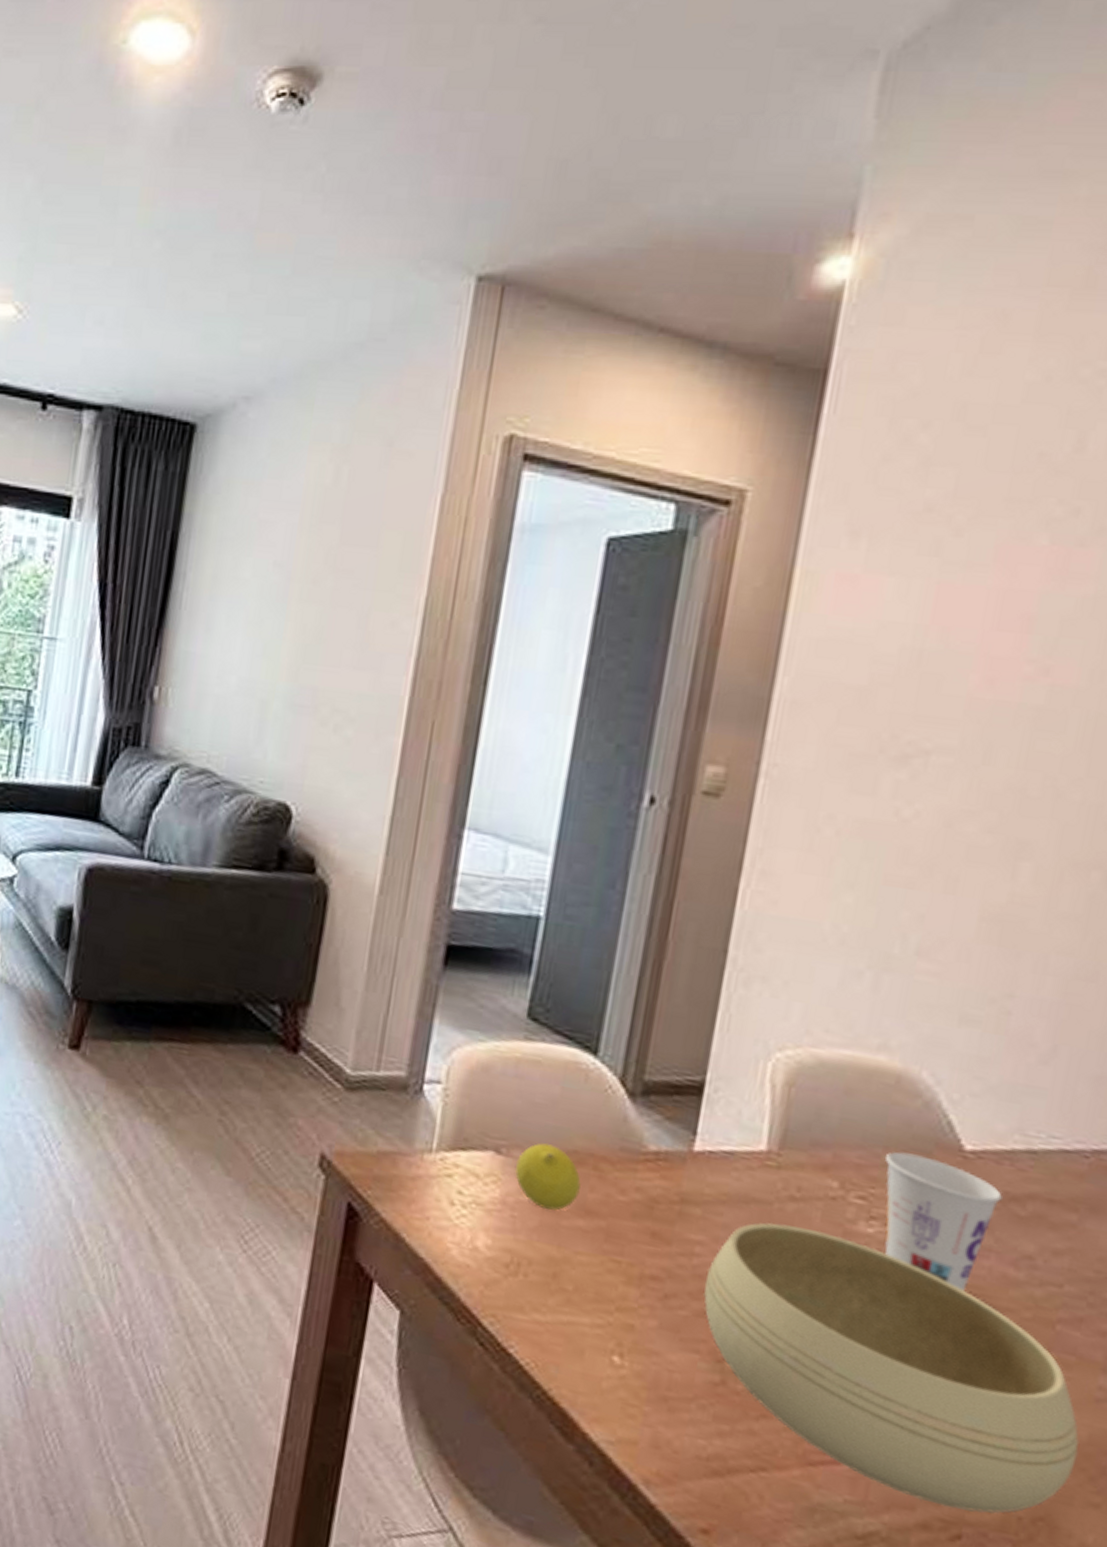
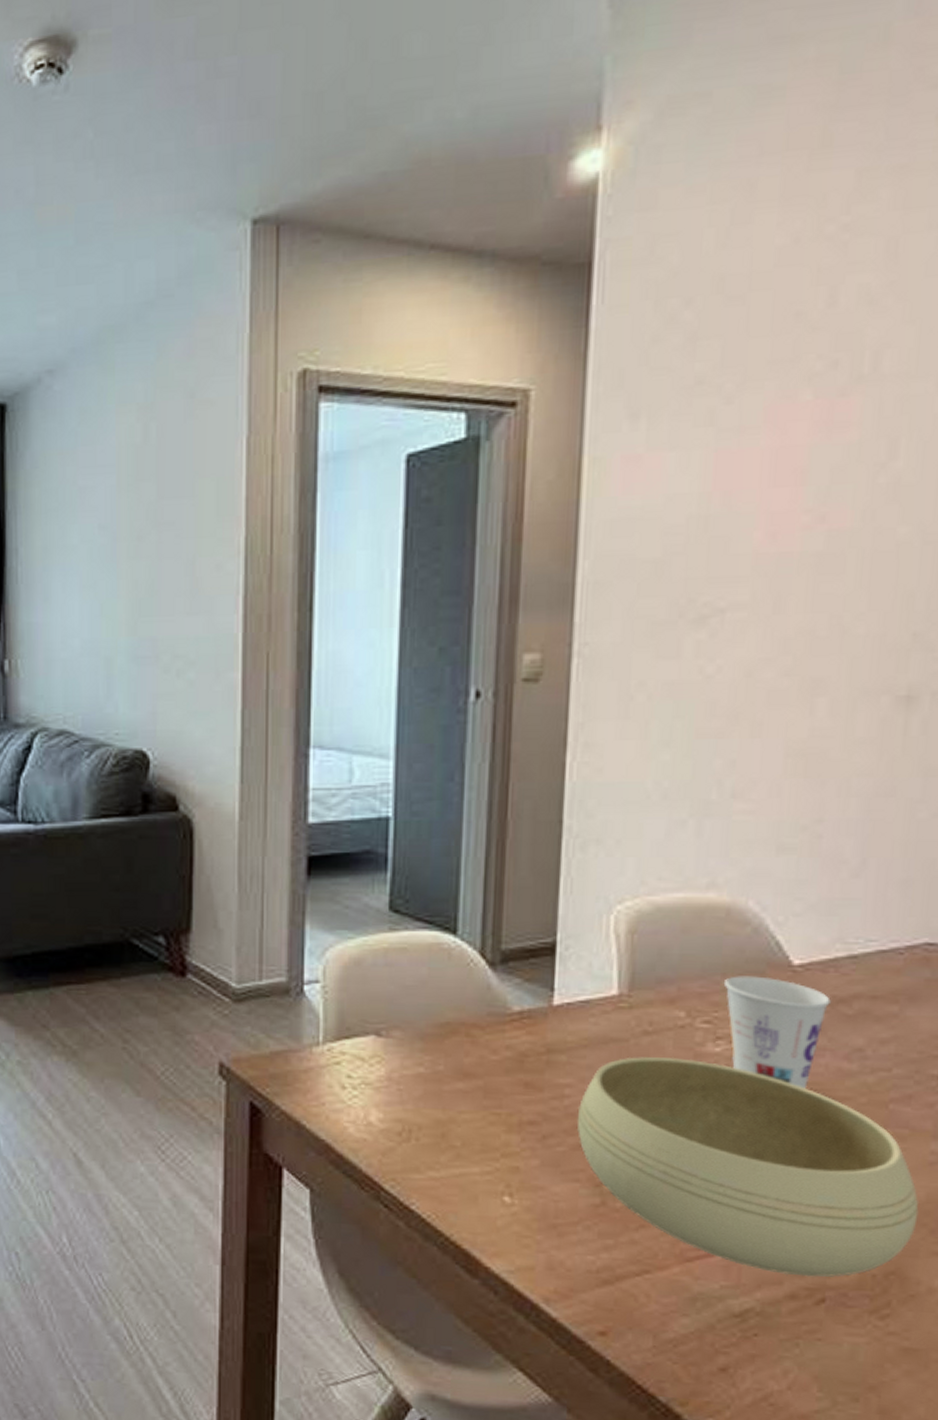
fruit: present [514,1143,581,1211] -> none [395,1020,456,1079]

